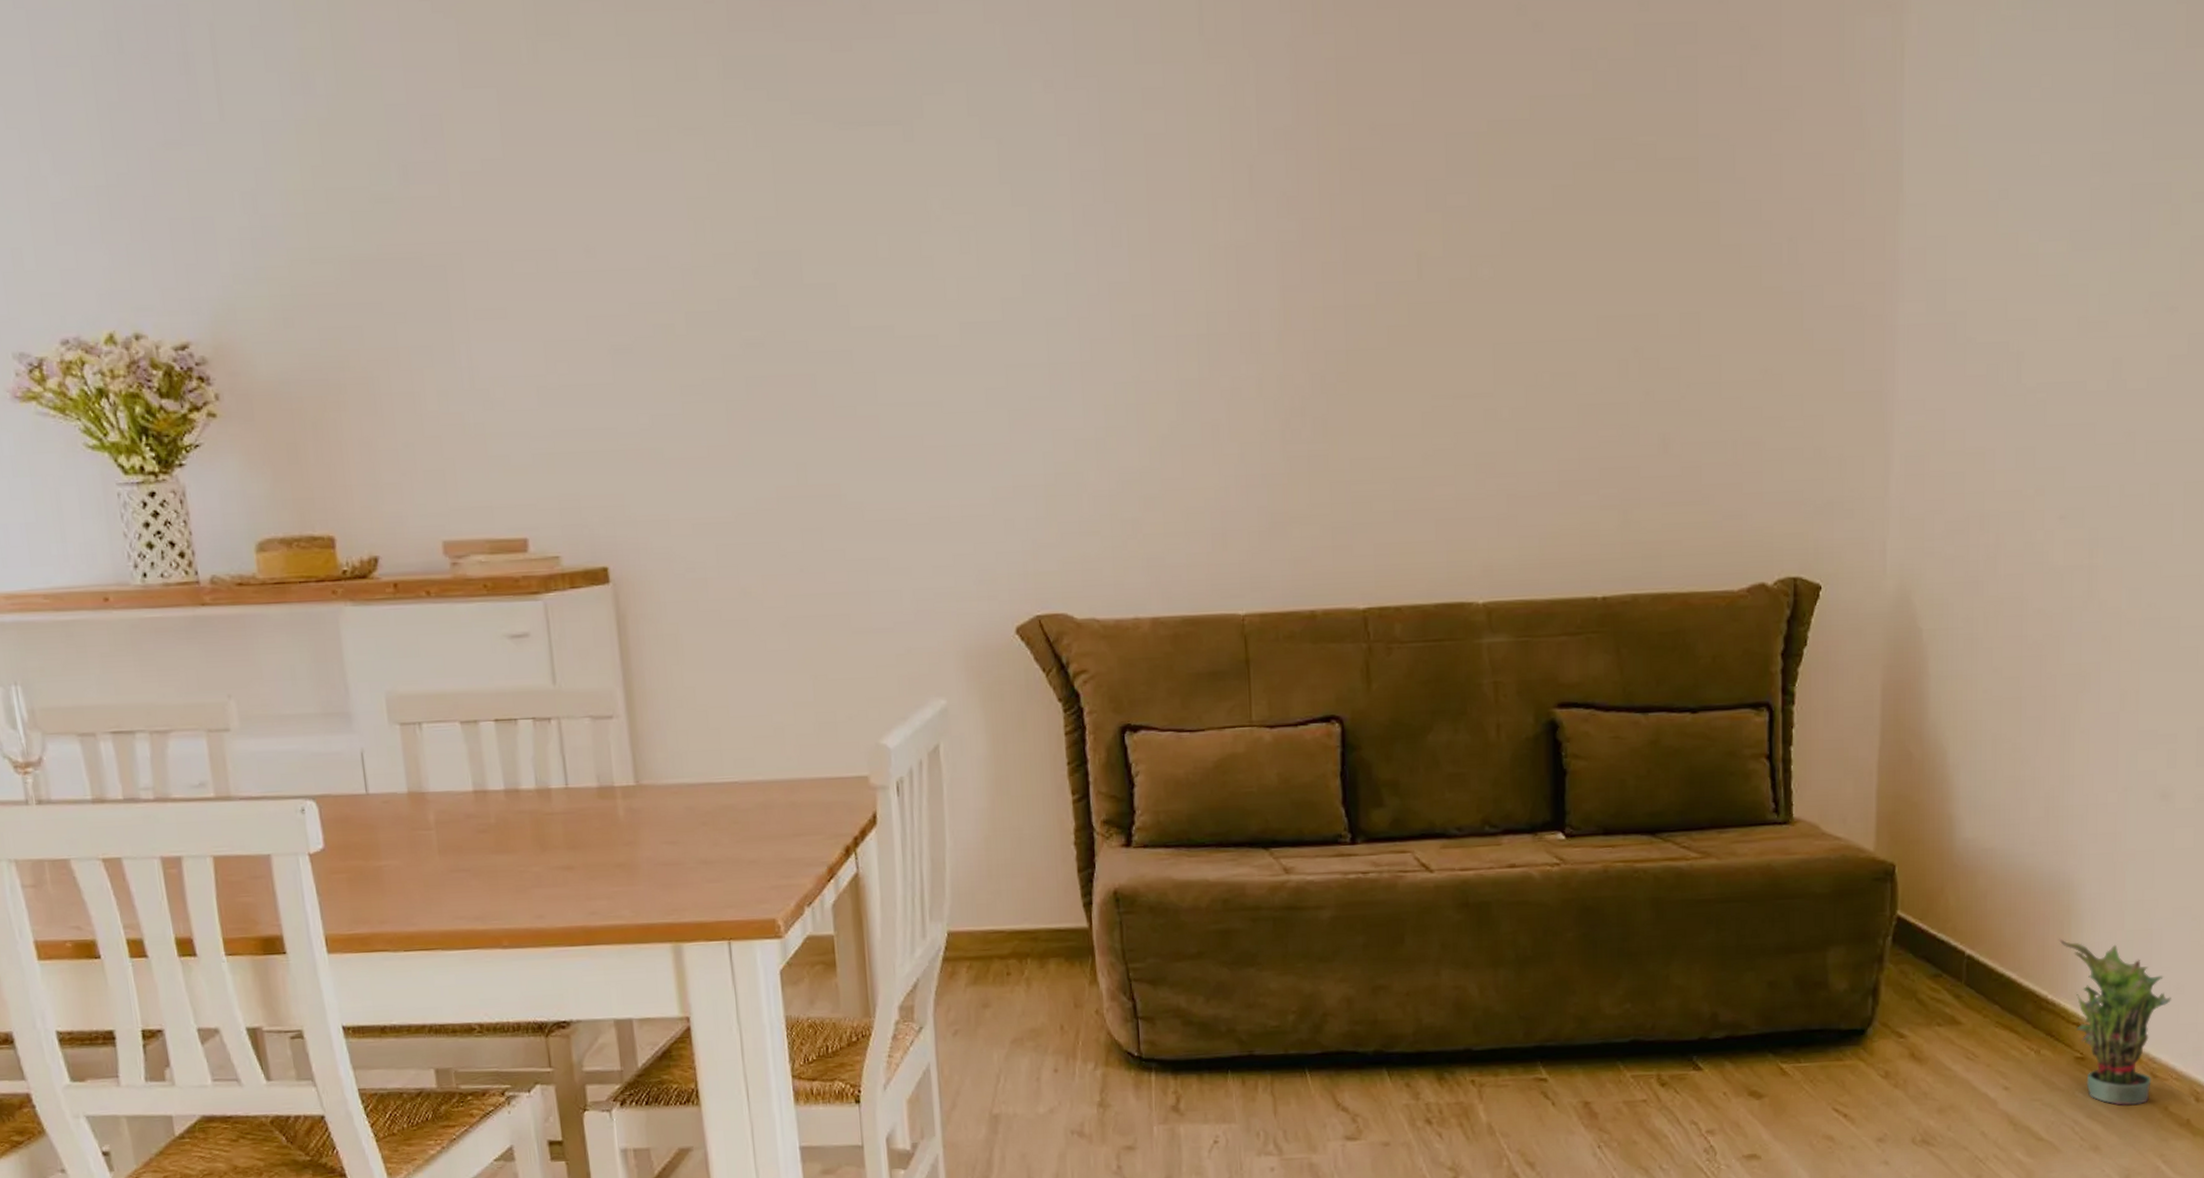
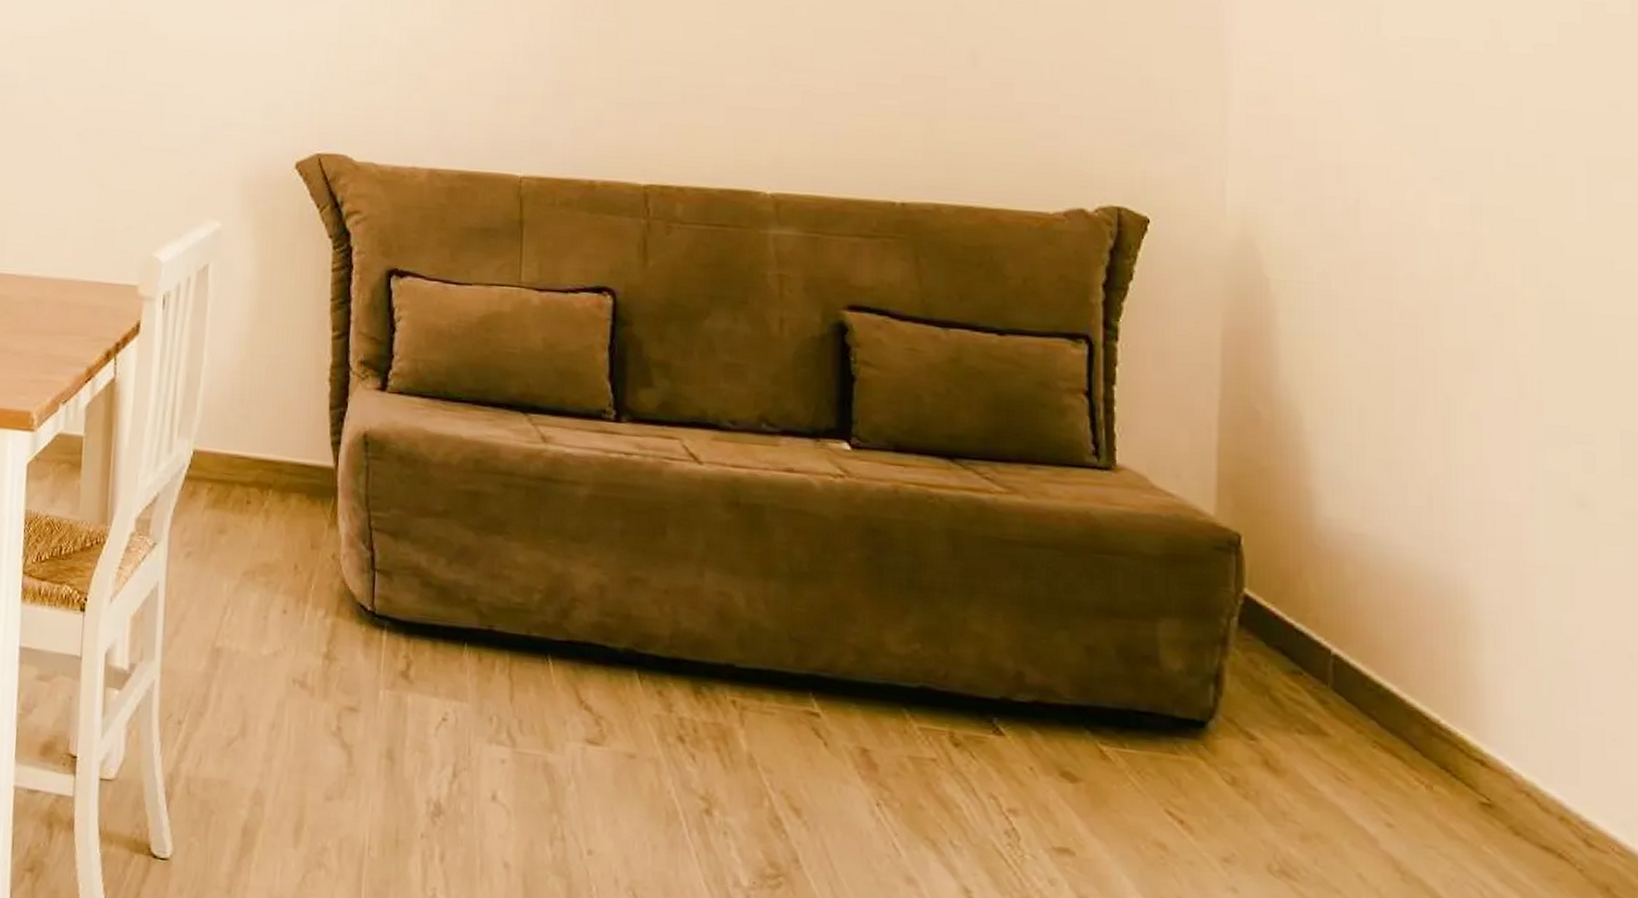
potted plant: present [2058,938,2171,1106] -> none [1451,653,1607,878]

